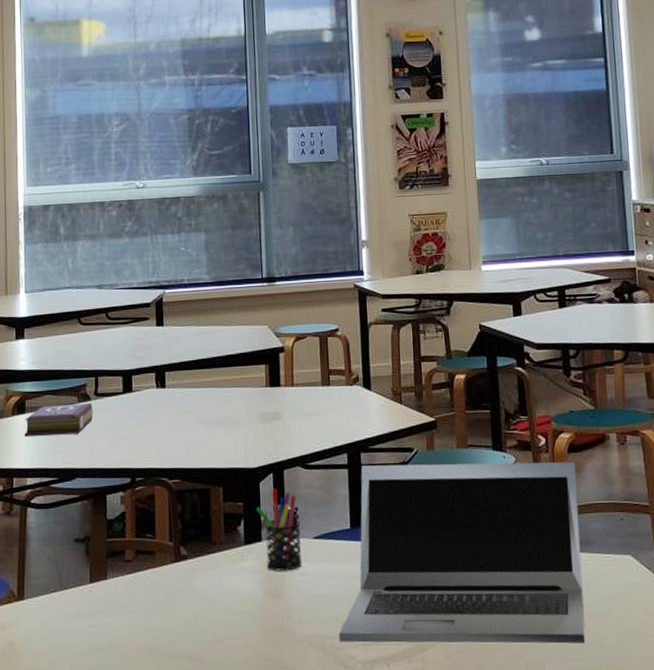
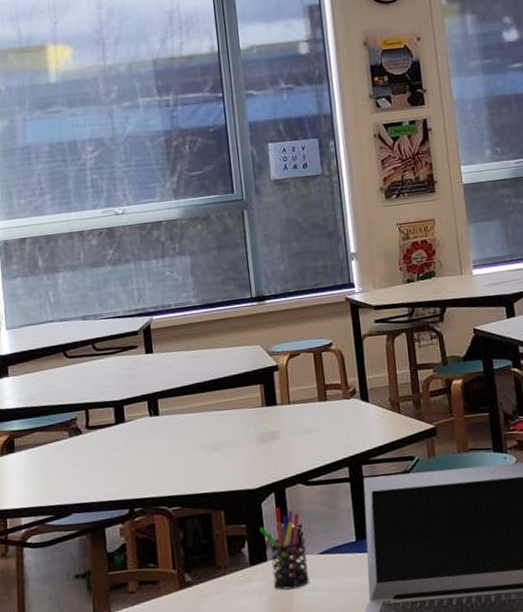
book: present [24,402,93,436] -> none [15,436,86,476]

